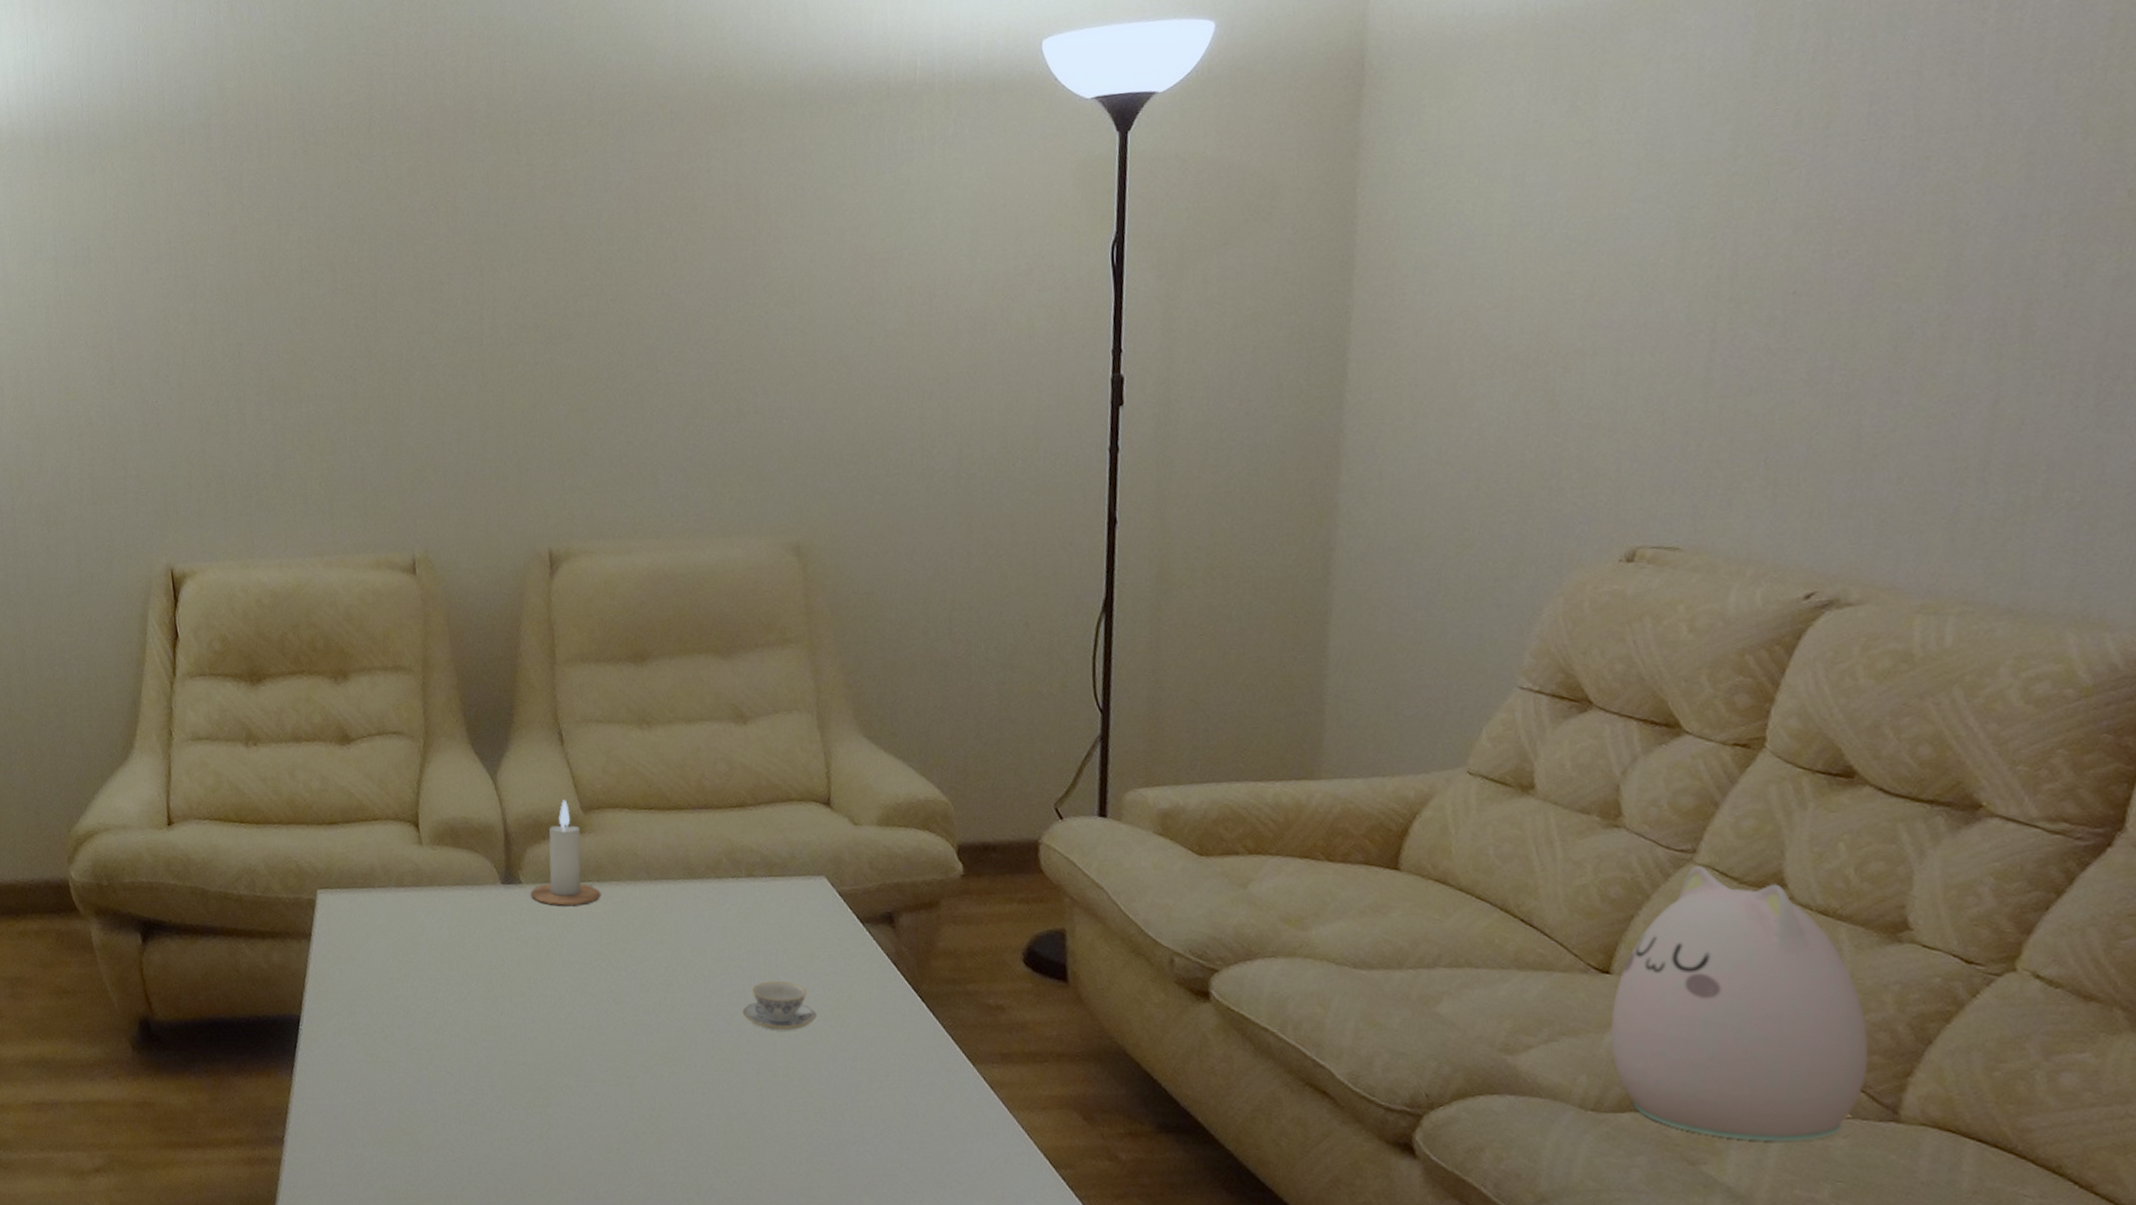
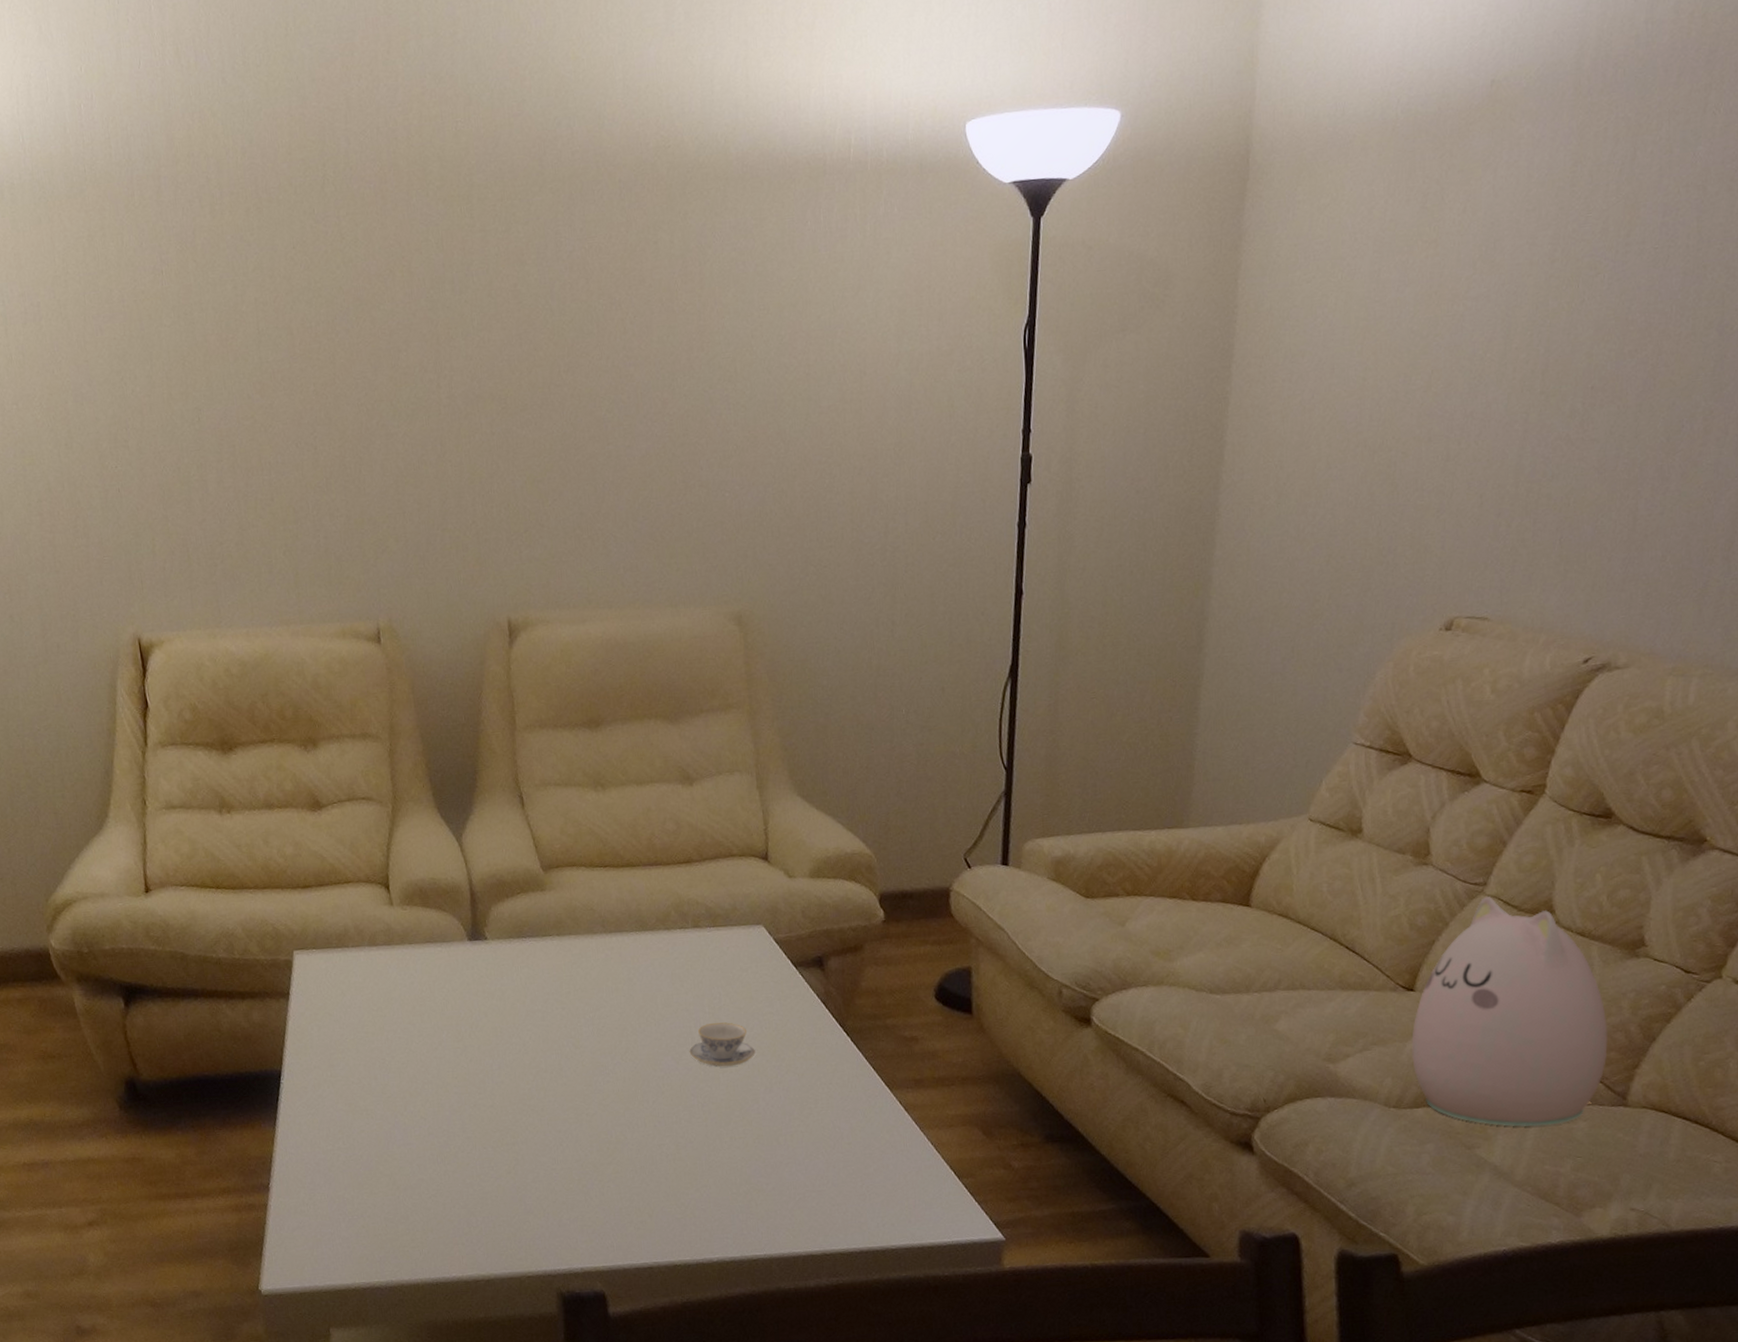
candle: present [531,800,601,906] -> none [496,860,561,959]

